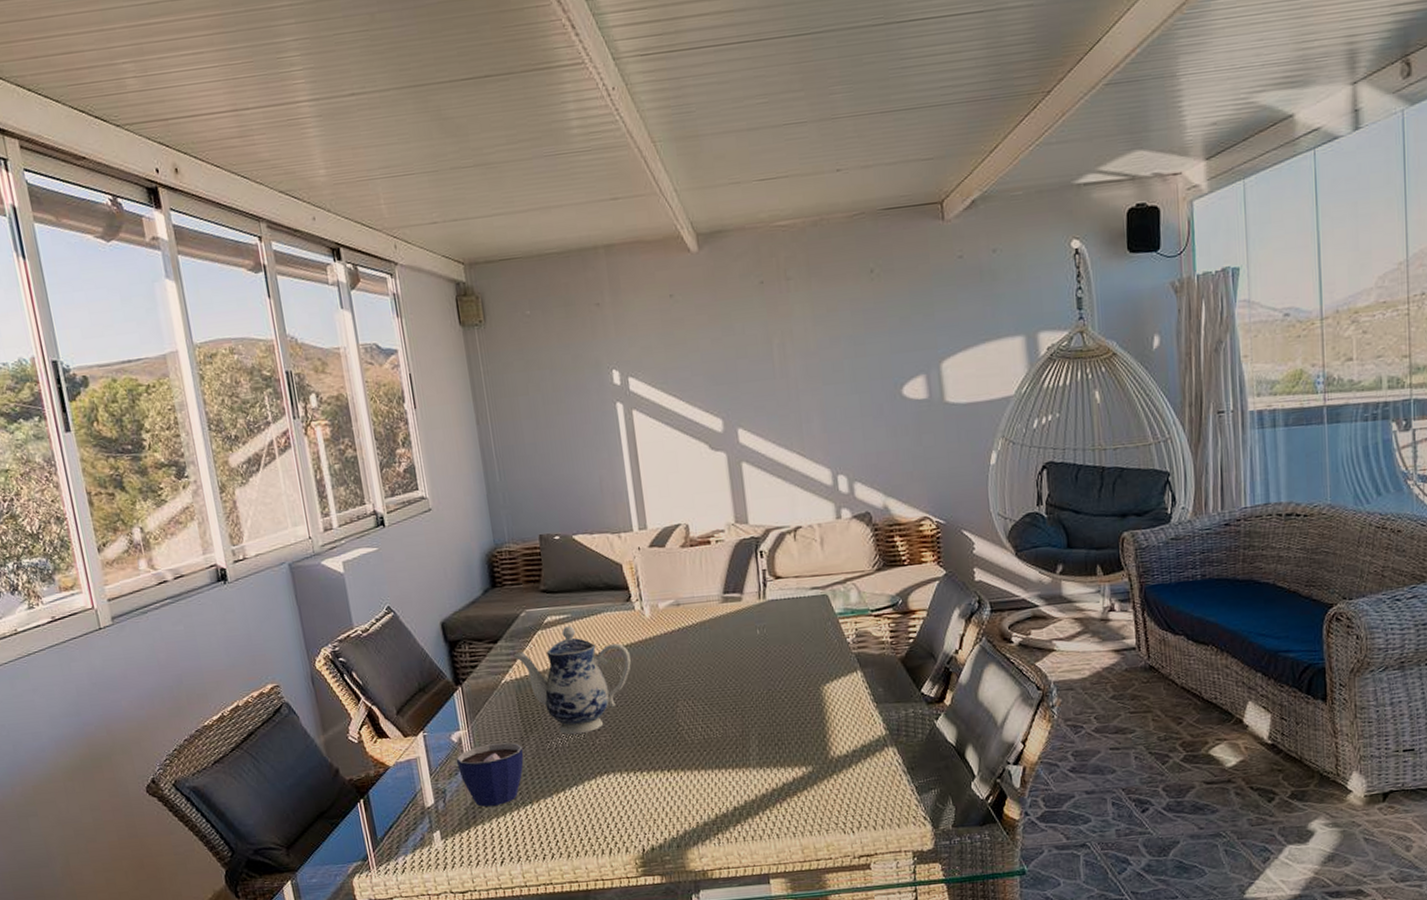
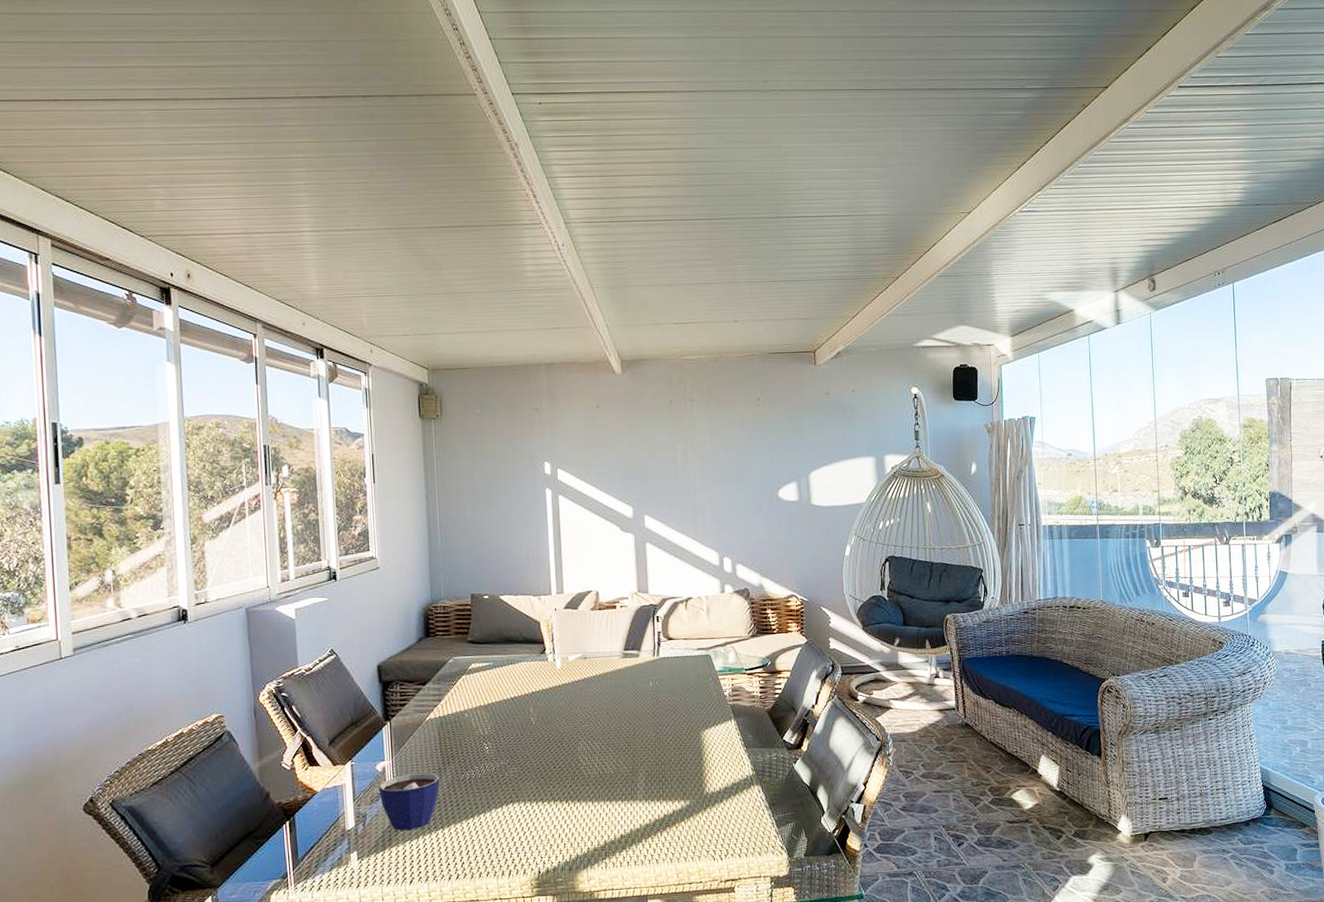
teapot: present [513,626,631,735] -> none [439,673,541,768]

